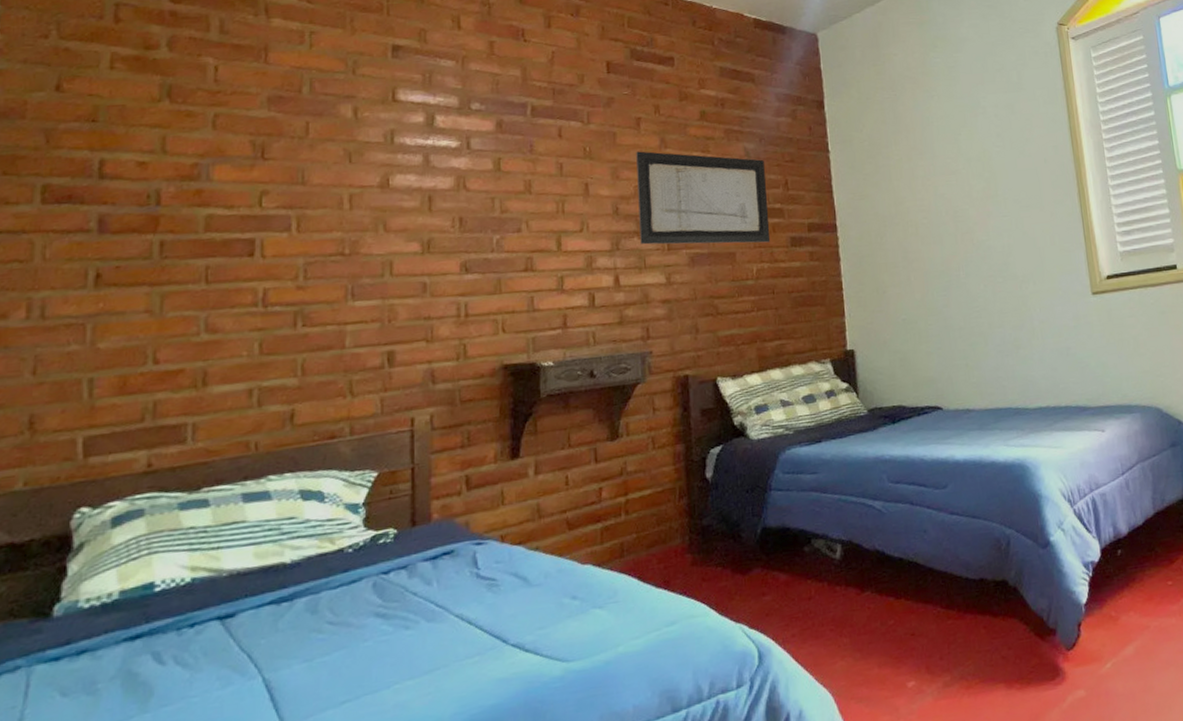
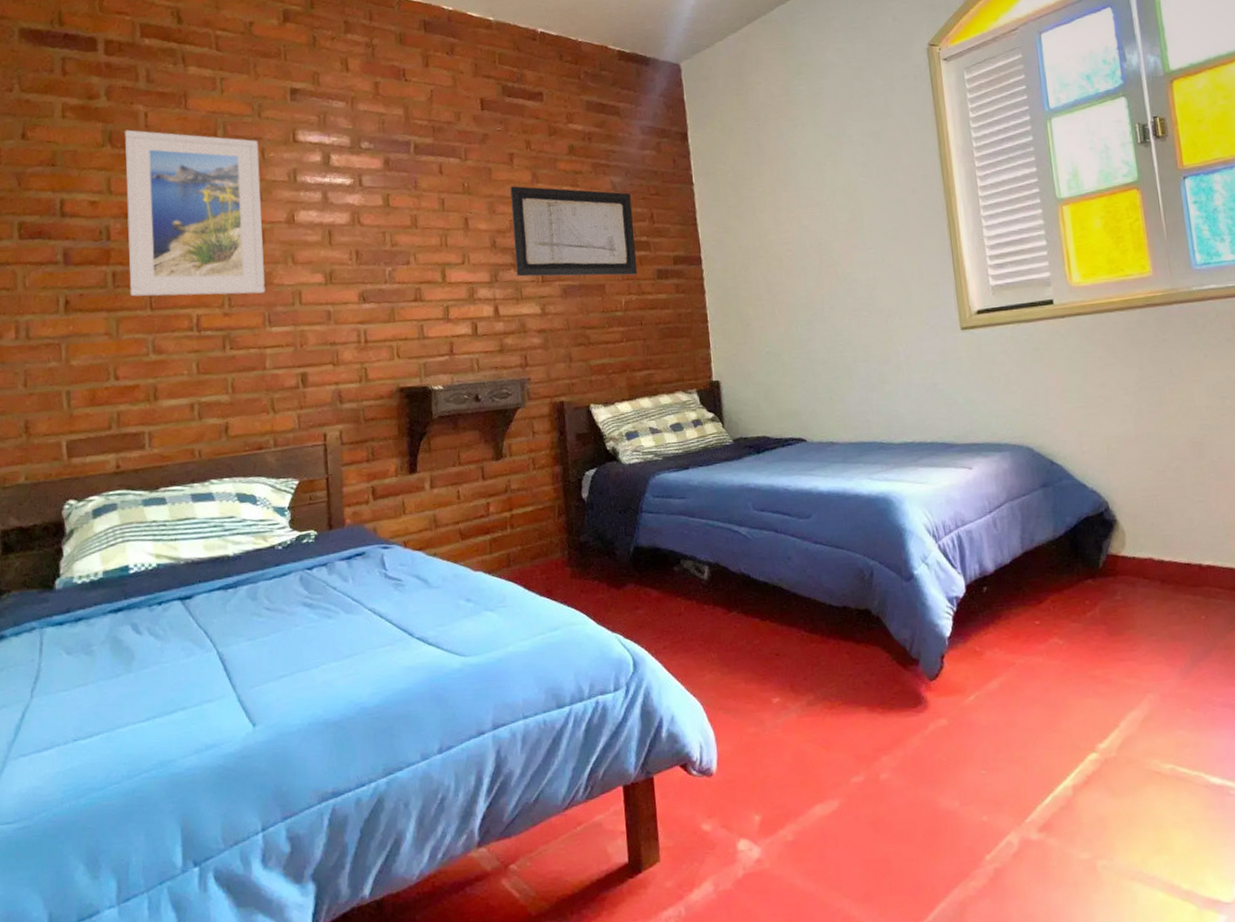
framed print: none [181,84,351,269] -> present [125,129,265,297]

